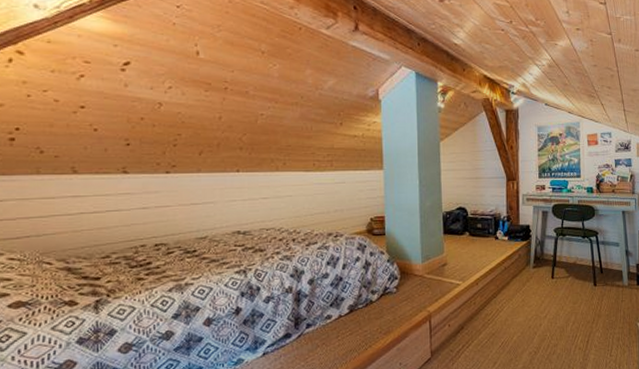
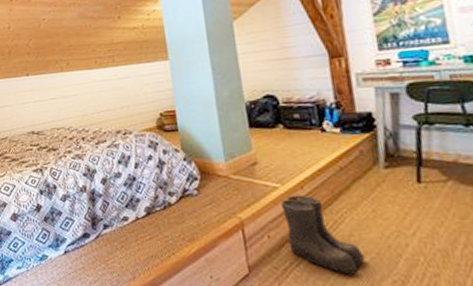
boots: none [460,290,514,351] -> present [280,194,365,275]

